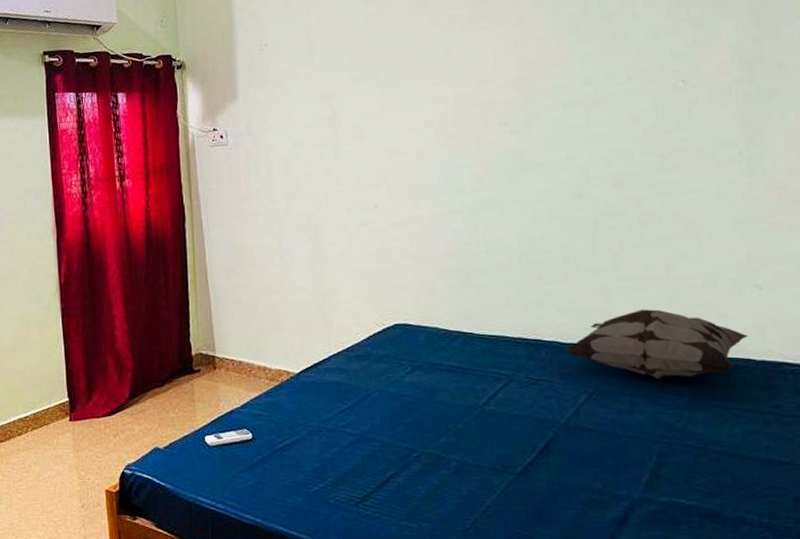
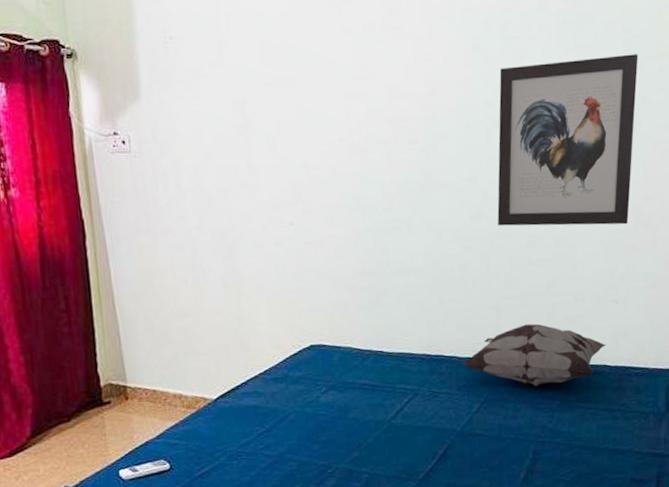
wall art: none [599,19,771,205] -> present [497,54,638,226]

